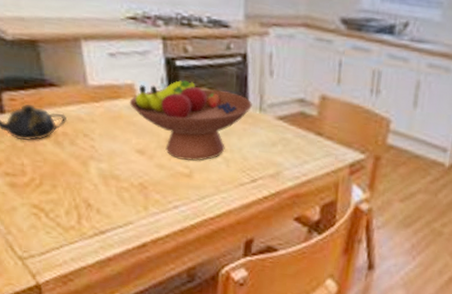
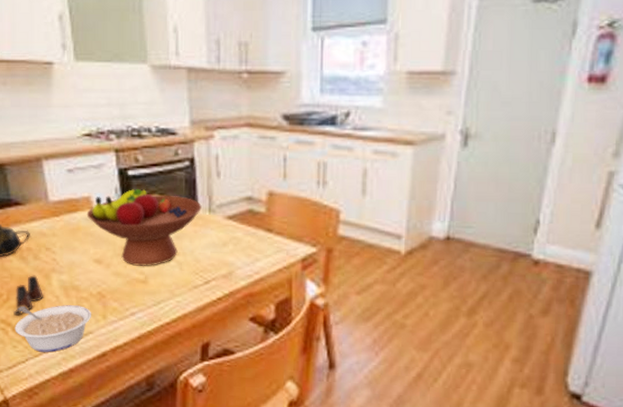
salt shaker: none [47,161,80,202] -> present [13,275,43,316]
legume: none [48,191,132,241] -> present [15,305,91,353]

